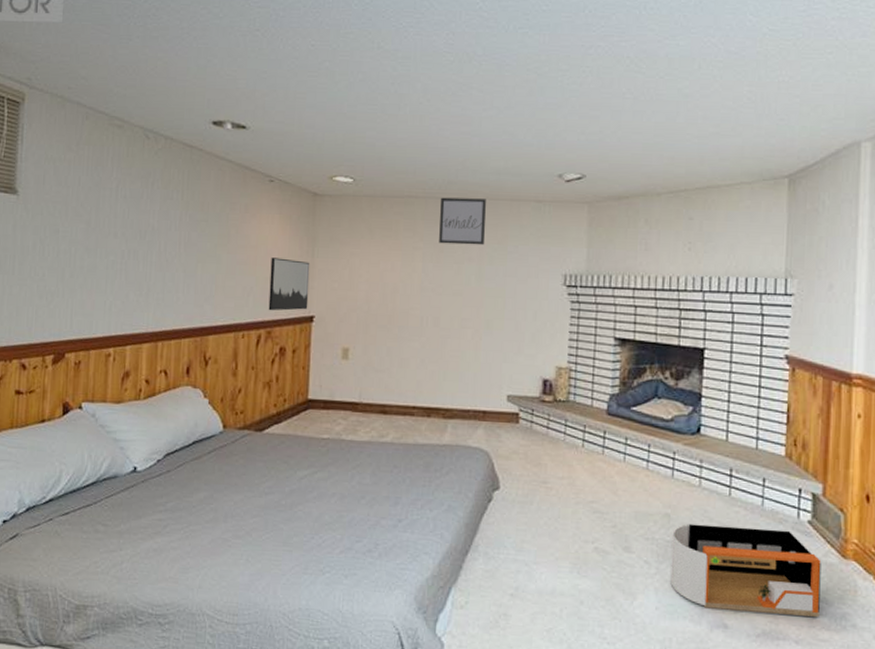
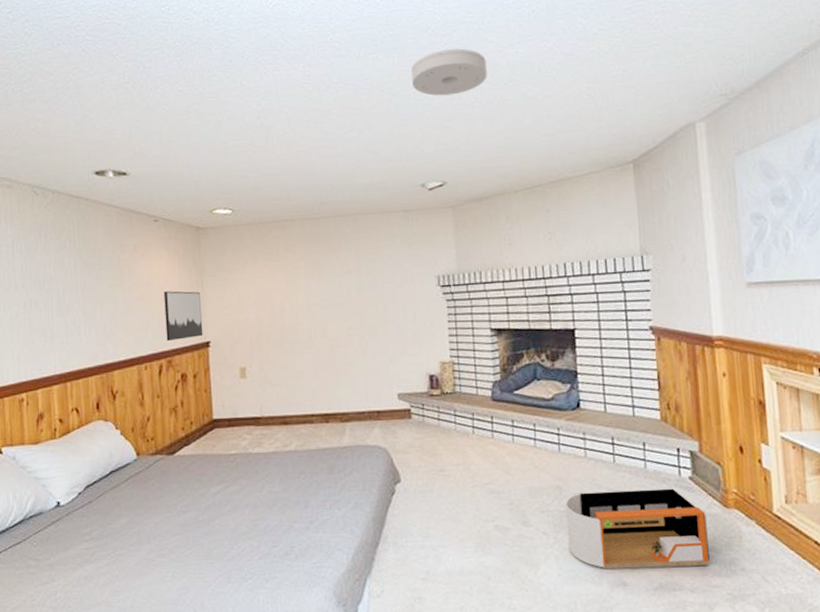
wall art: present [439,197,486,245] -> none [315,214,361,261]
smoke detector: none [560,33,644,83] -> present [411,48,487,96]

